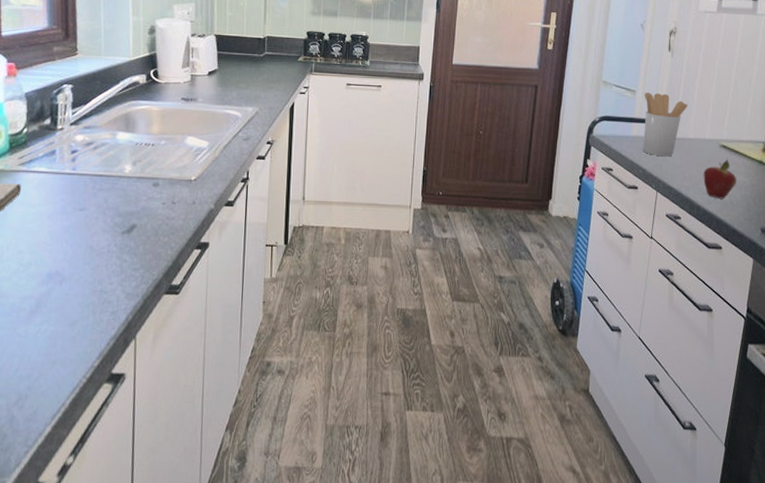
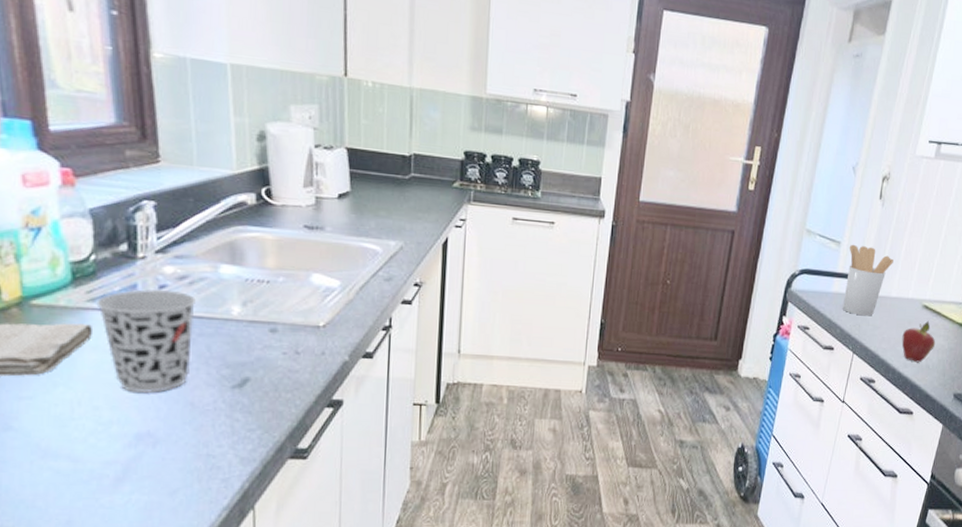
cup: none [25,154,98,239] -> present [96,289,196,394]

